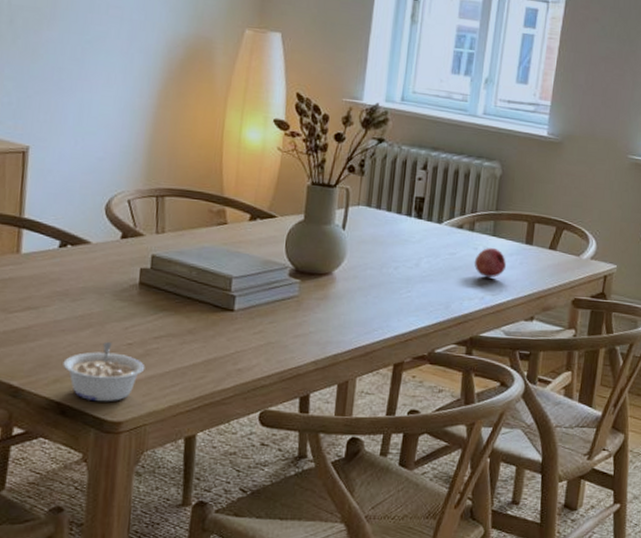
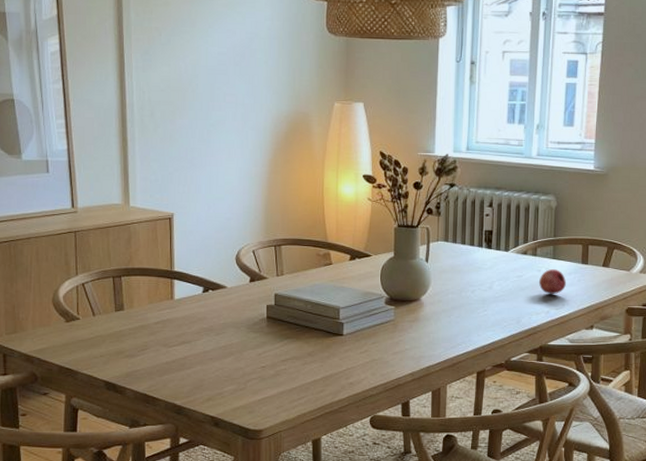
legume: present [63,341,145,402] -> none [213,365,277,415]

